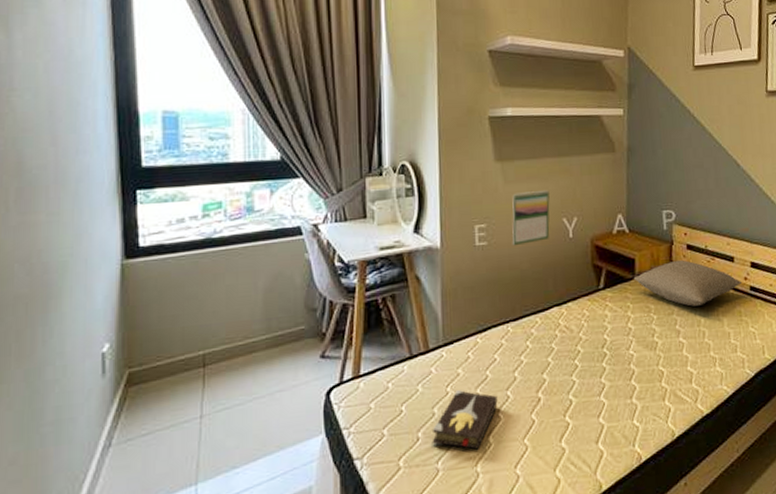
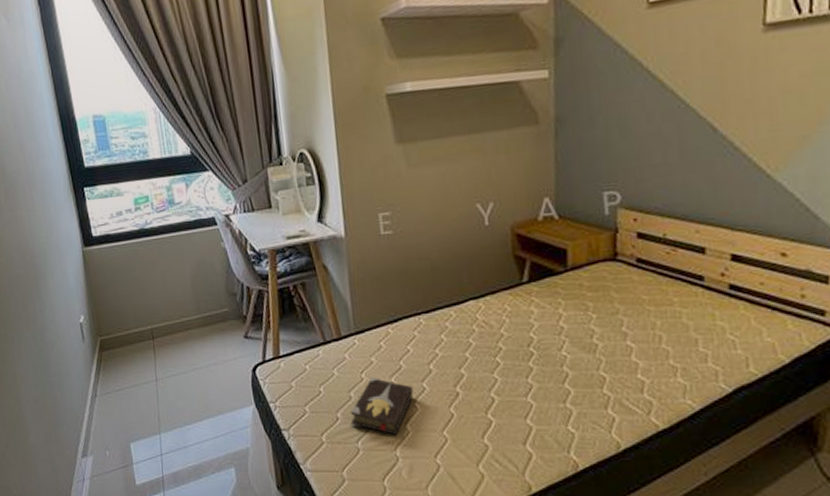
calendar: present [512,190,550,246] -> none [417,173,461,235]
pillow: present [633,259,741,307] -> none [565,250,716,306]

